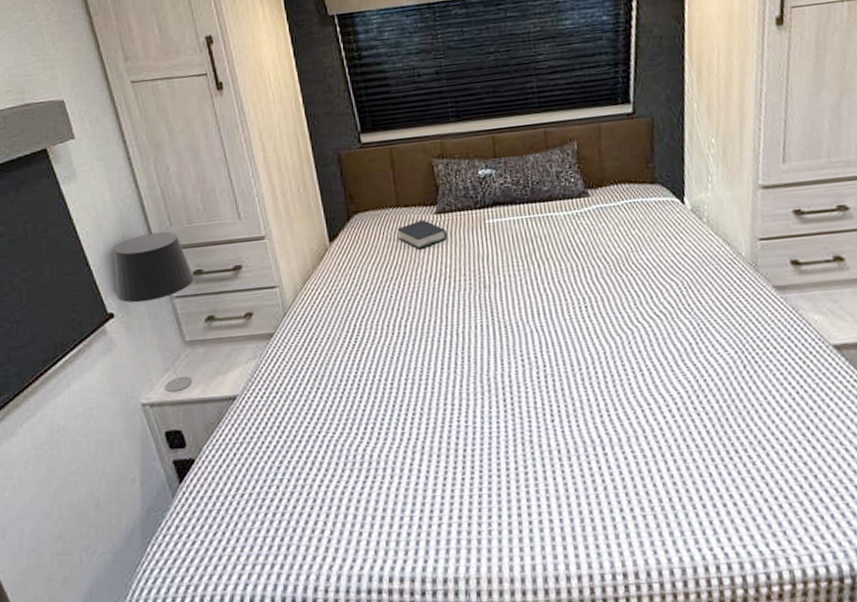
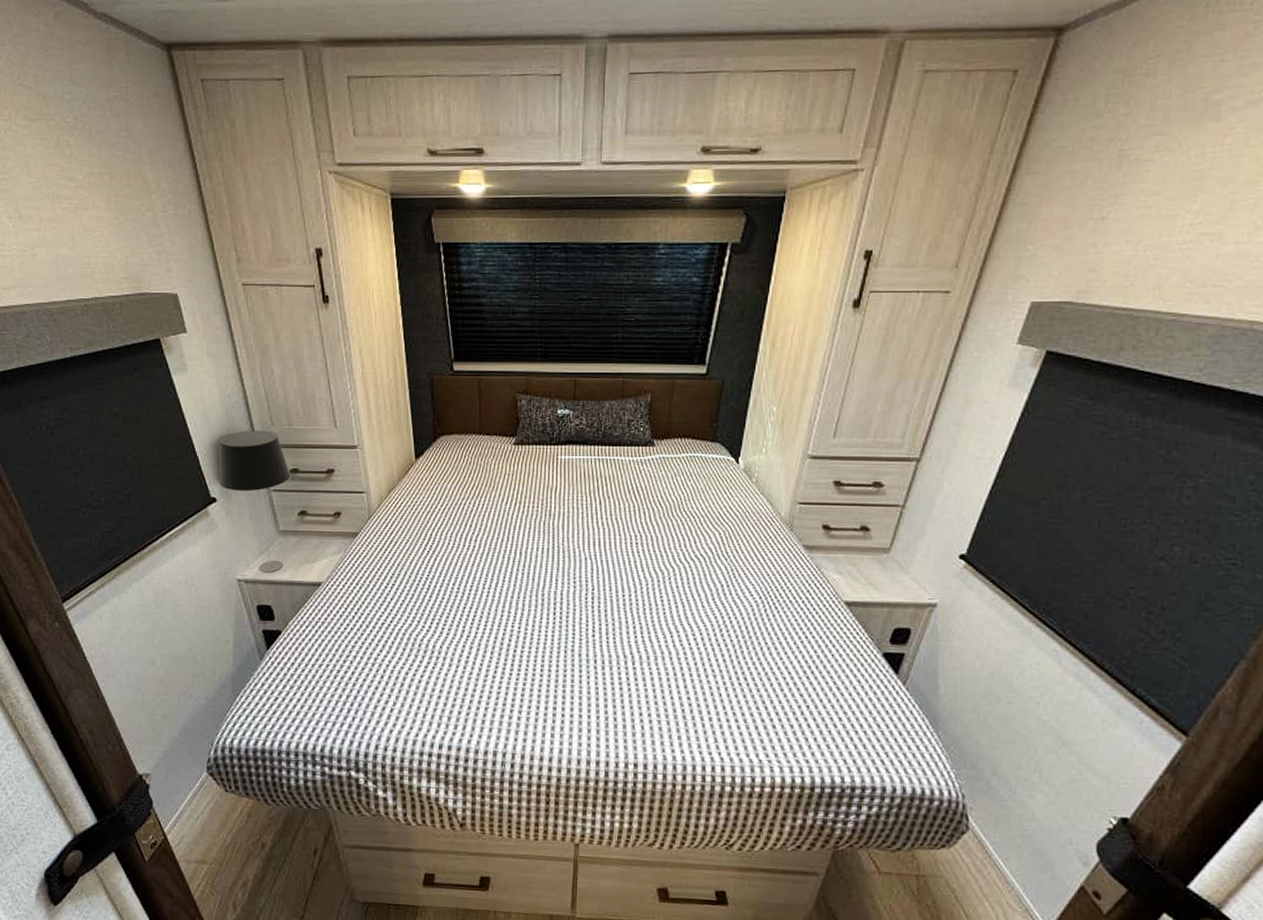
book: present [397,220,448,250] -> none [477,449,522,475]

